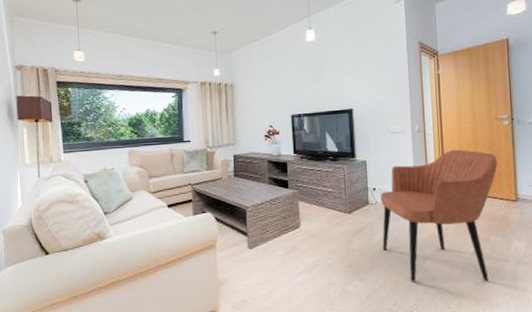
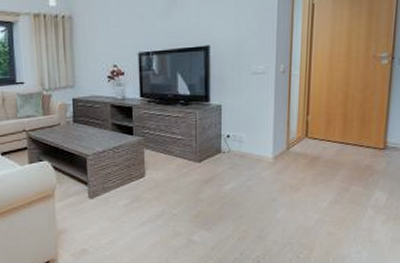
armchair: present [380,149,498,282] -> none [233,92,369,233]

